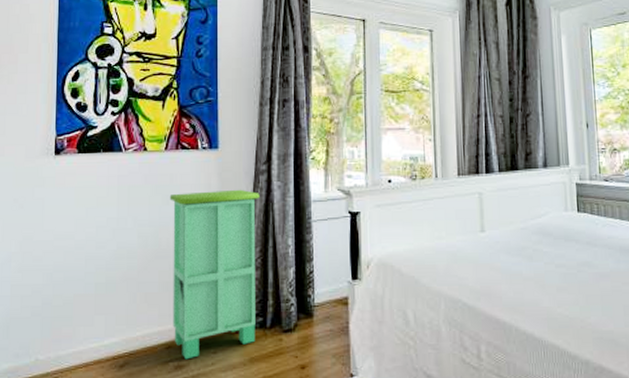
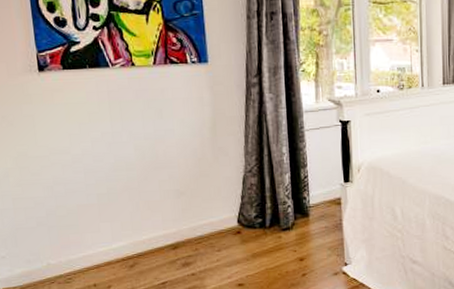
cabinet: present [169,189,260,360] -> none [162,102,257,258]

